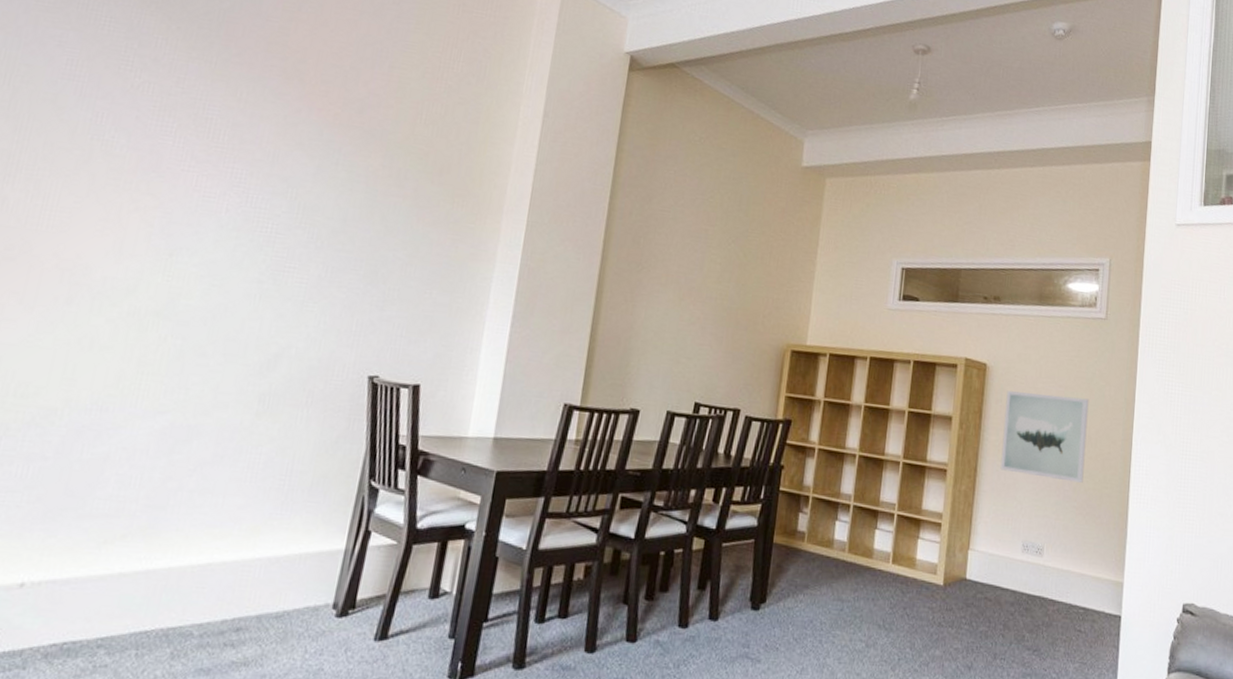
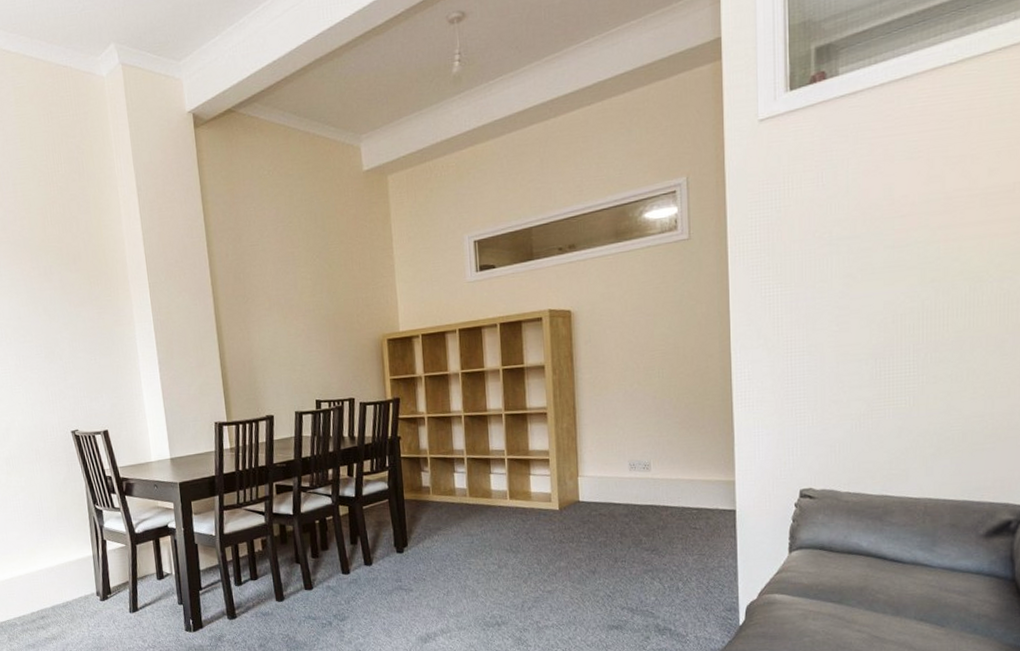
wall art: present [1000,391,1089,483] -> none [594,321,683,403]

